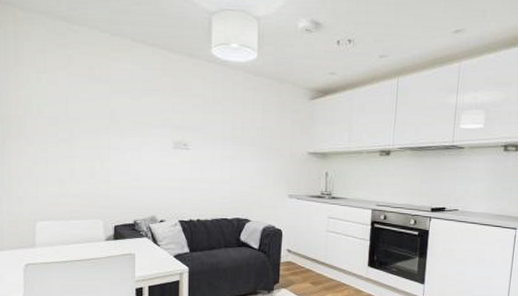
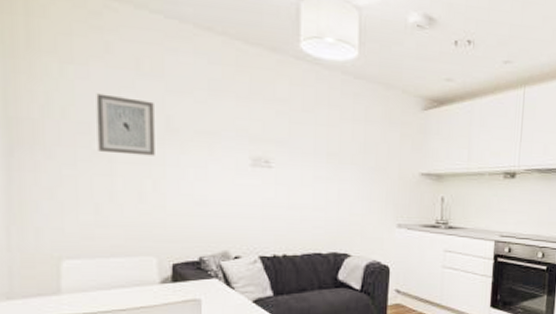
wall art: none [62,95,102,142] -> present [96,93,155,156]

